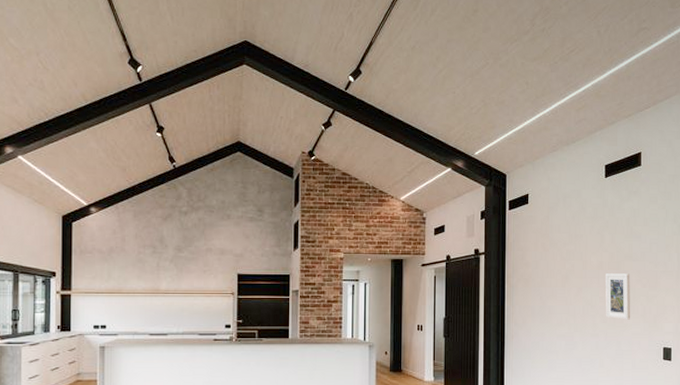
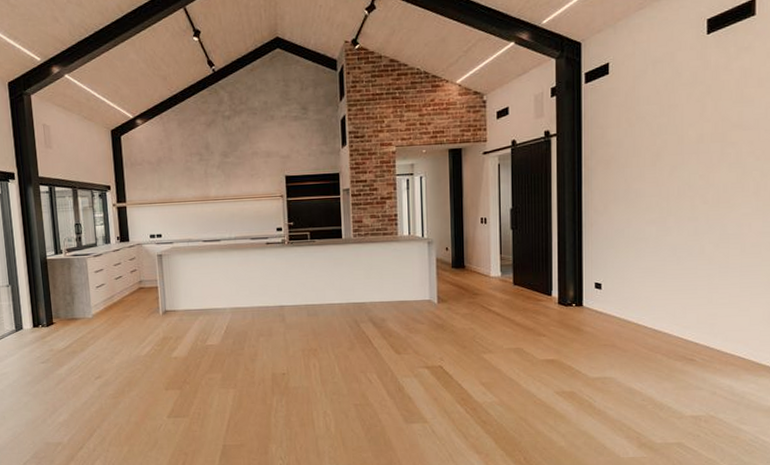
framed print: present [605,273,630,320] -> none [707,145,740,199]

